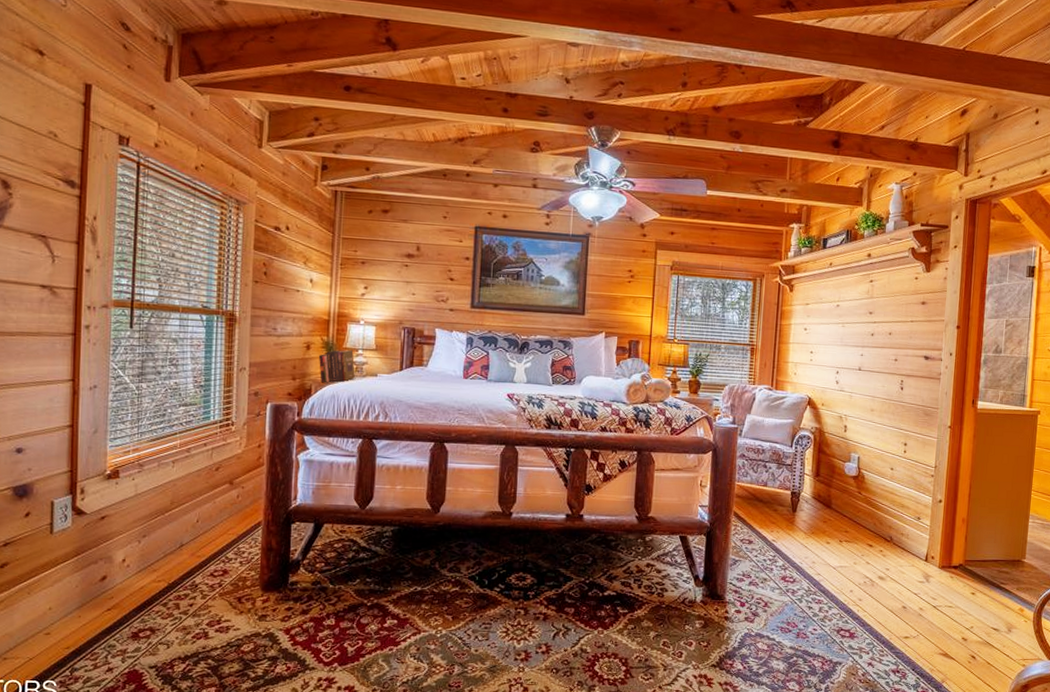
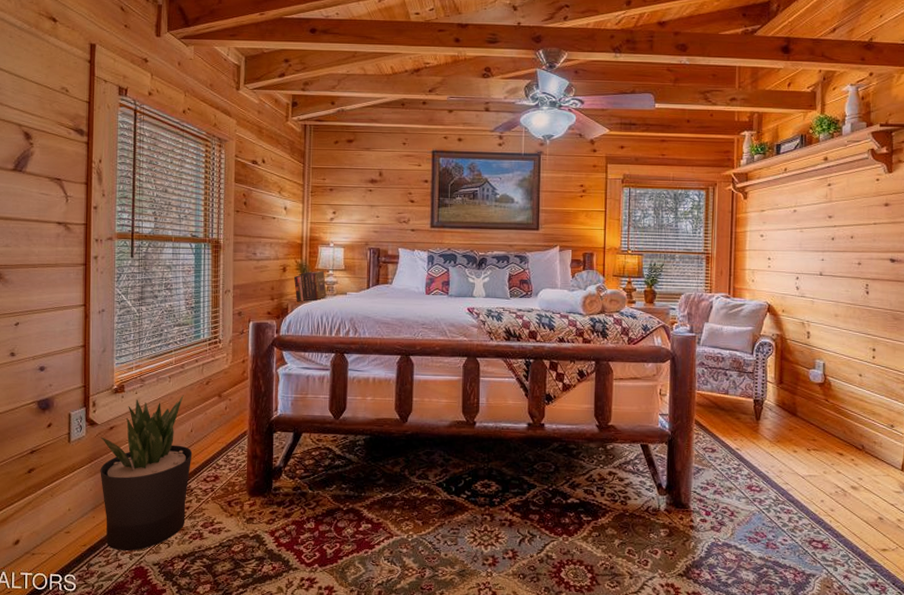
planter: none [88,481,198,653] -> present [100,395,193,551]

